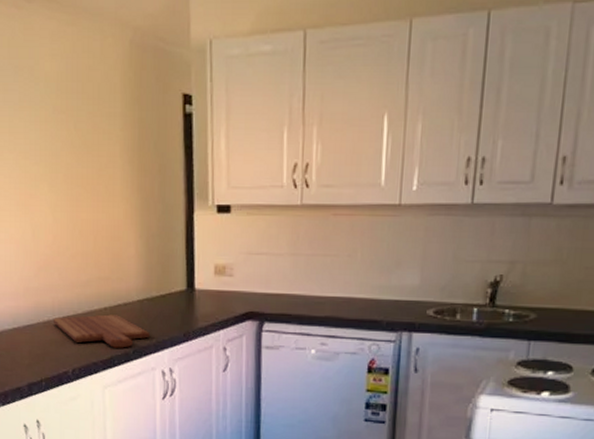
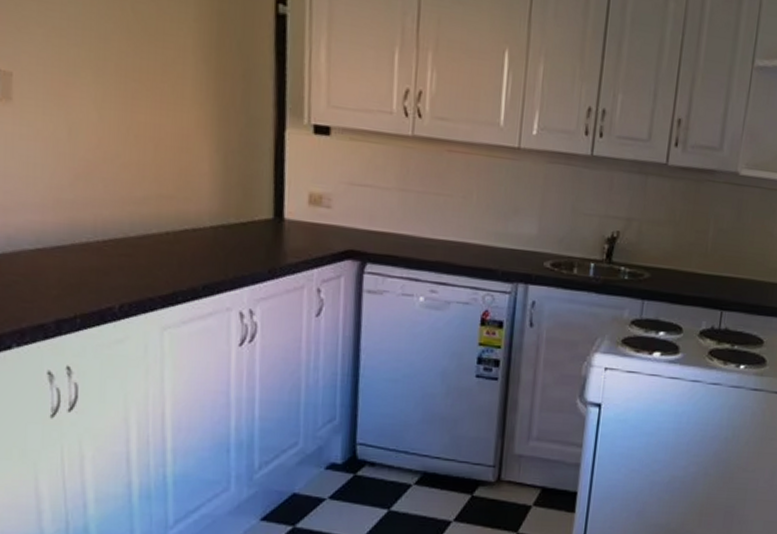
cutting board: present [54,314,149,348] -> none [95,239,225,283]

